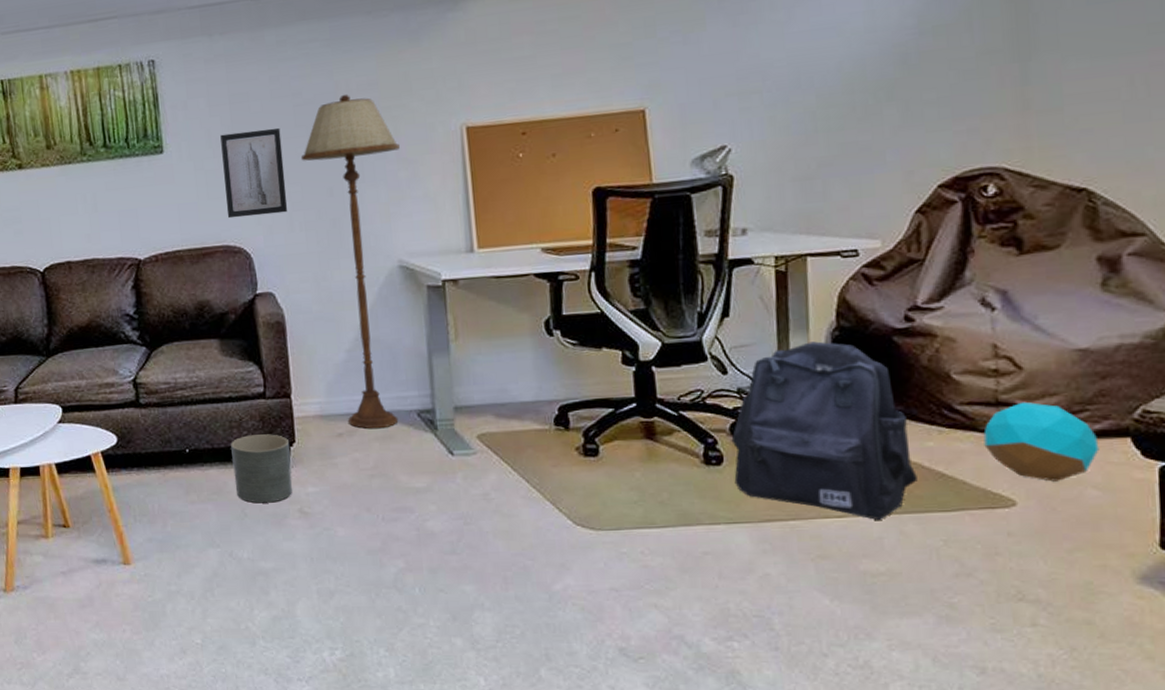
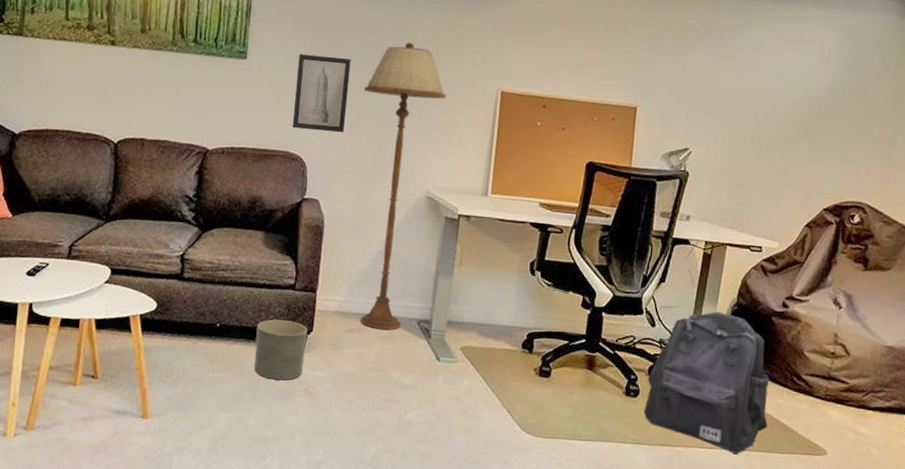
ball: present [983,401,1099,482] -> none [815,379,886,441]

